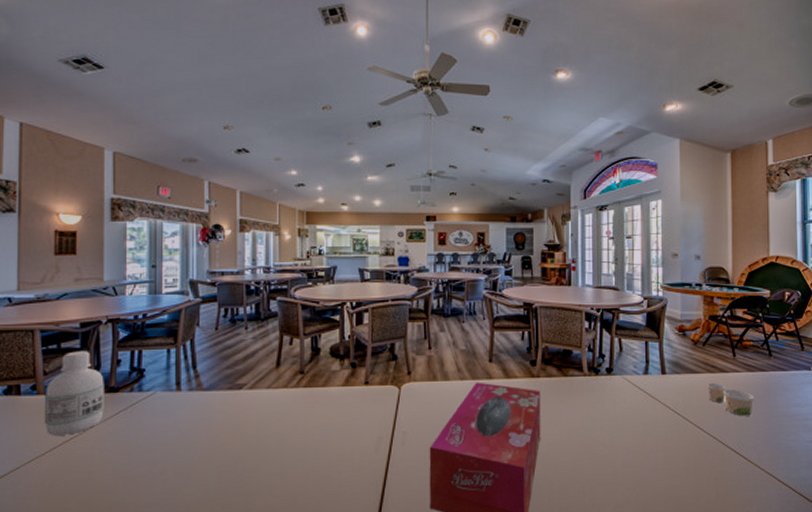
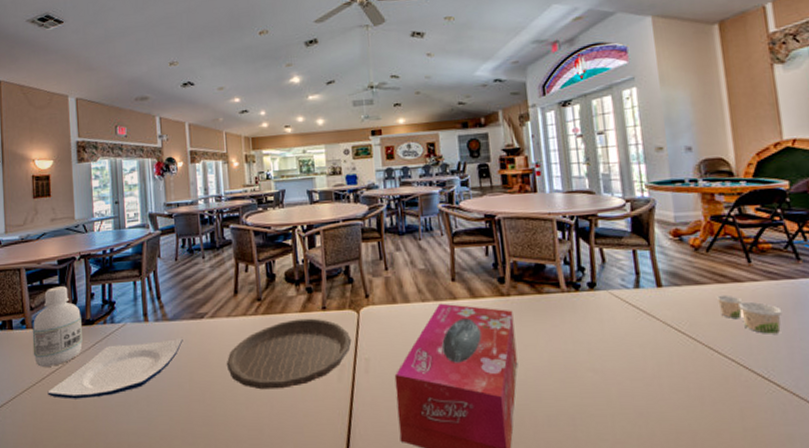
plate: none [59,409,218,470] -> present [47,338,183,399]
plate: none [264,392,391,461] -> present [227,318,352,390]

